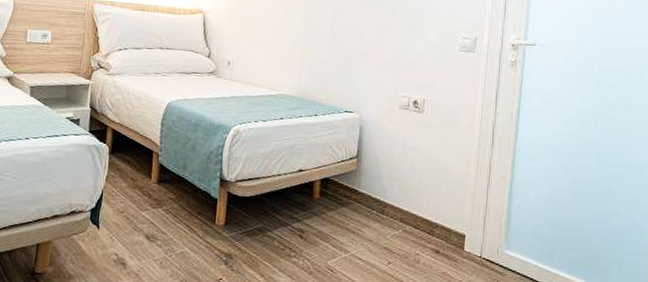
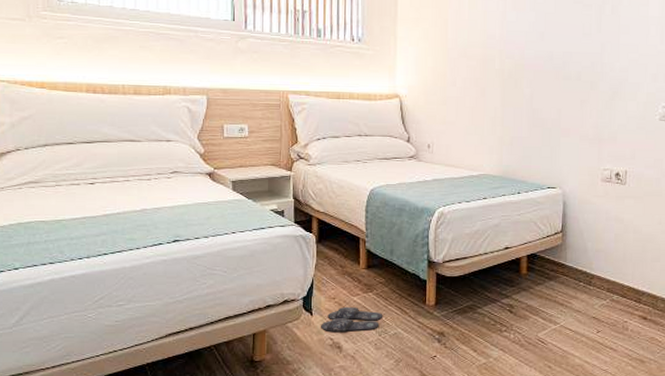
slippers: none [107,221,170,248] -> present [321,306,382,333]

